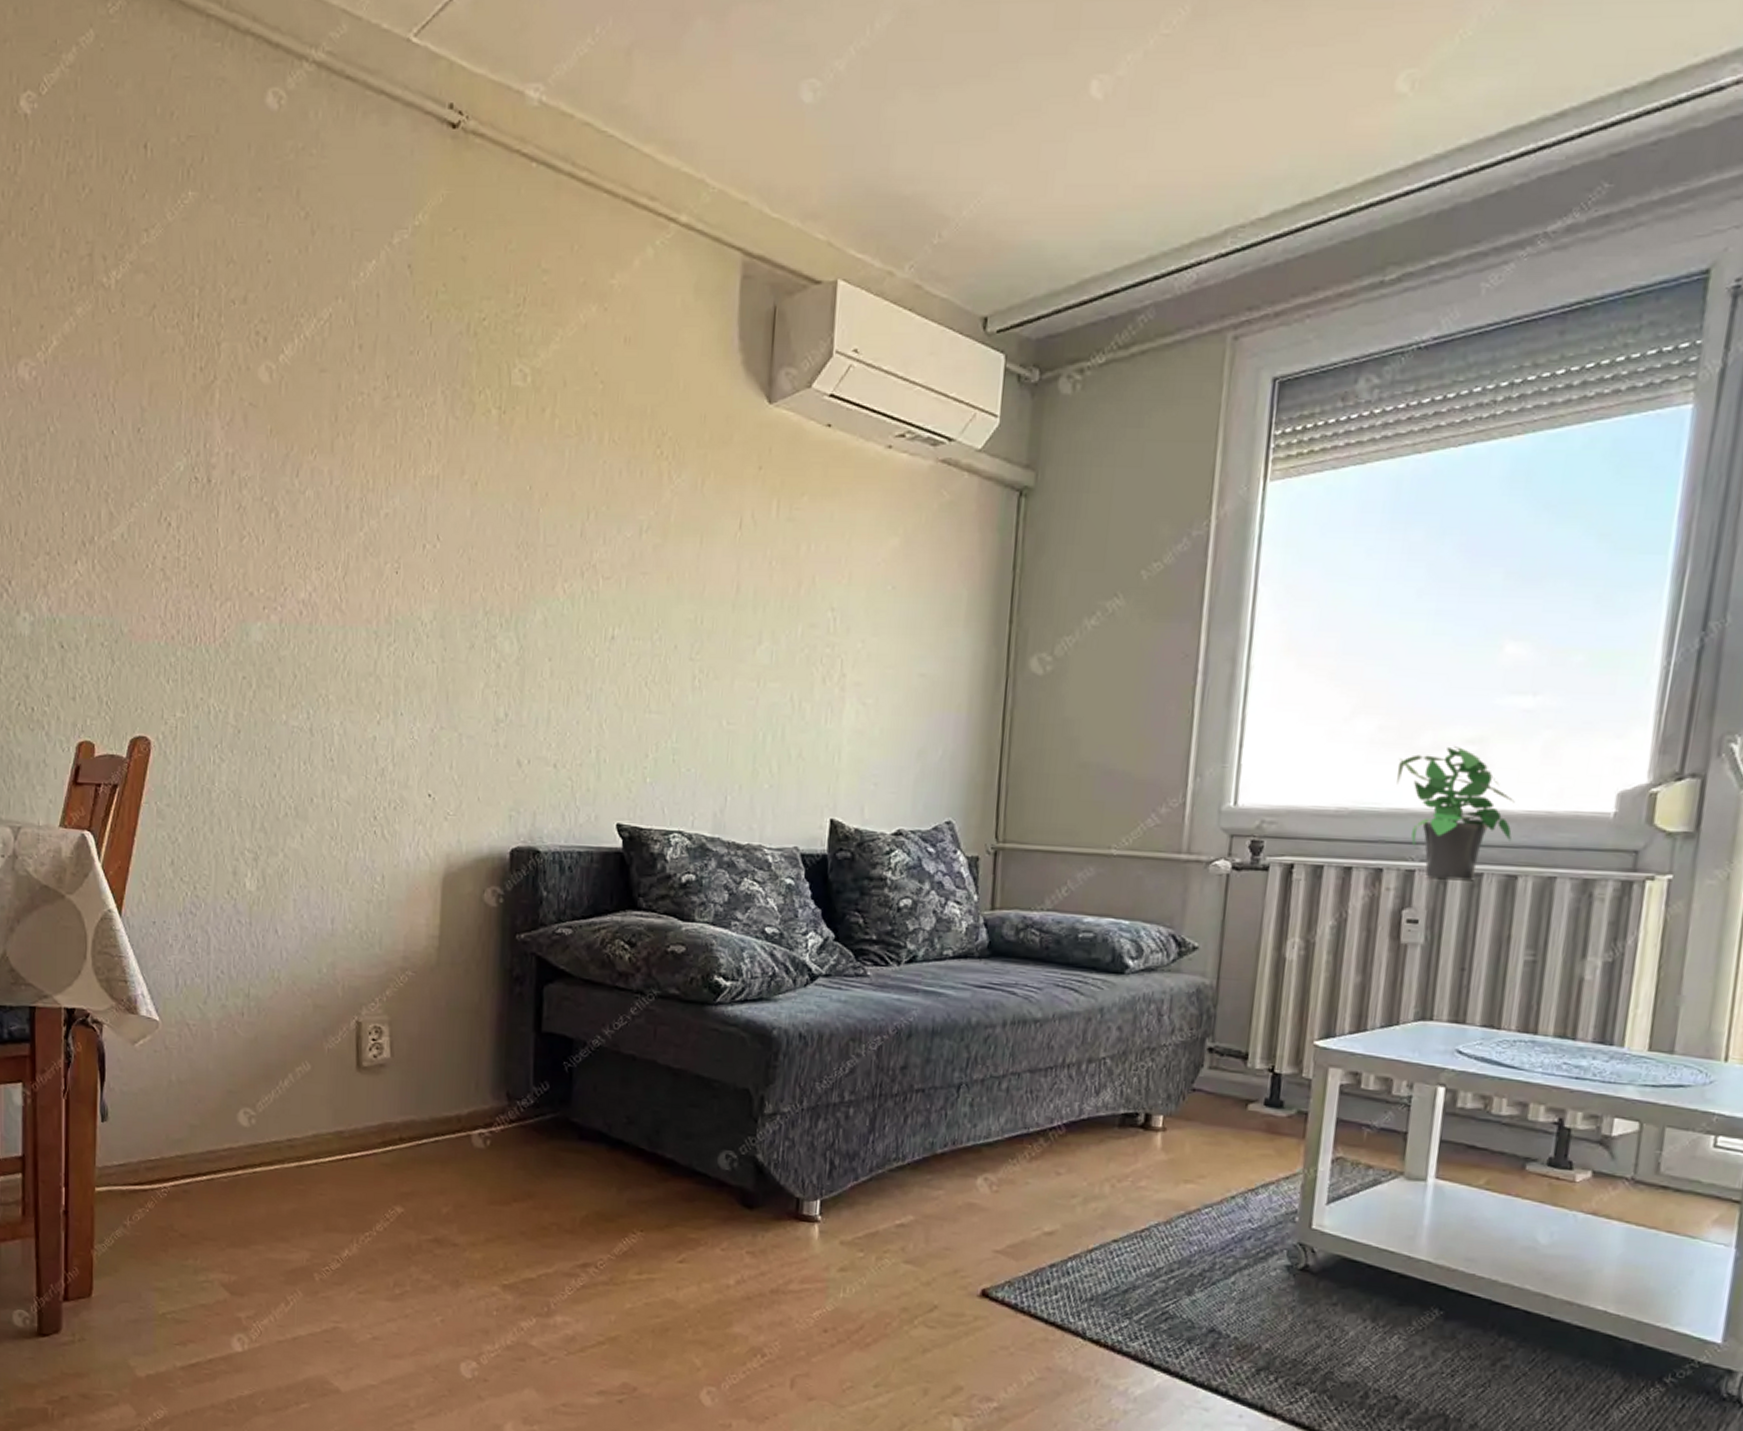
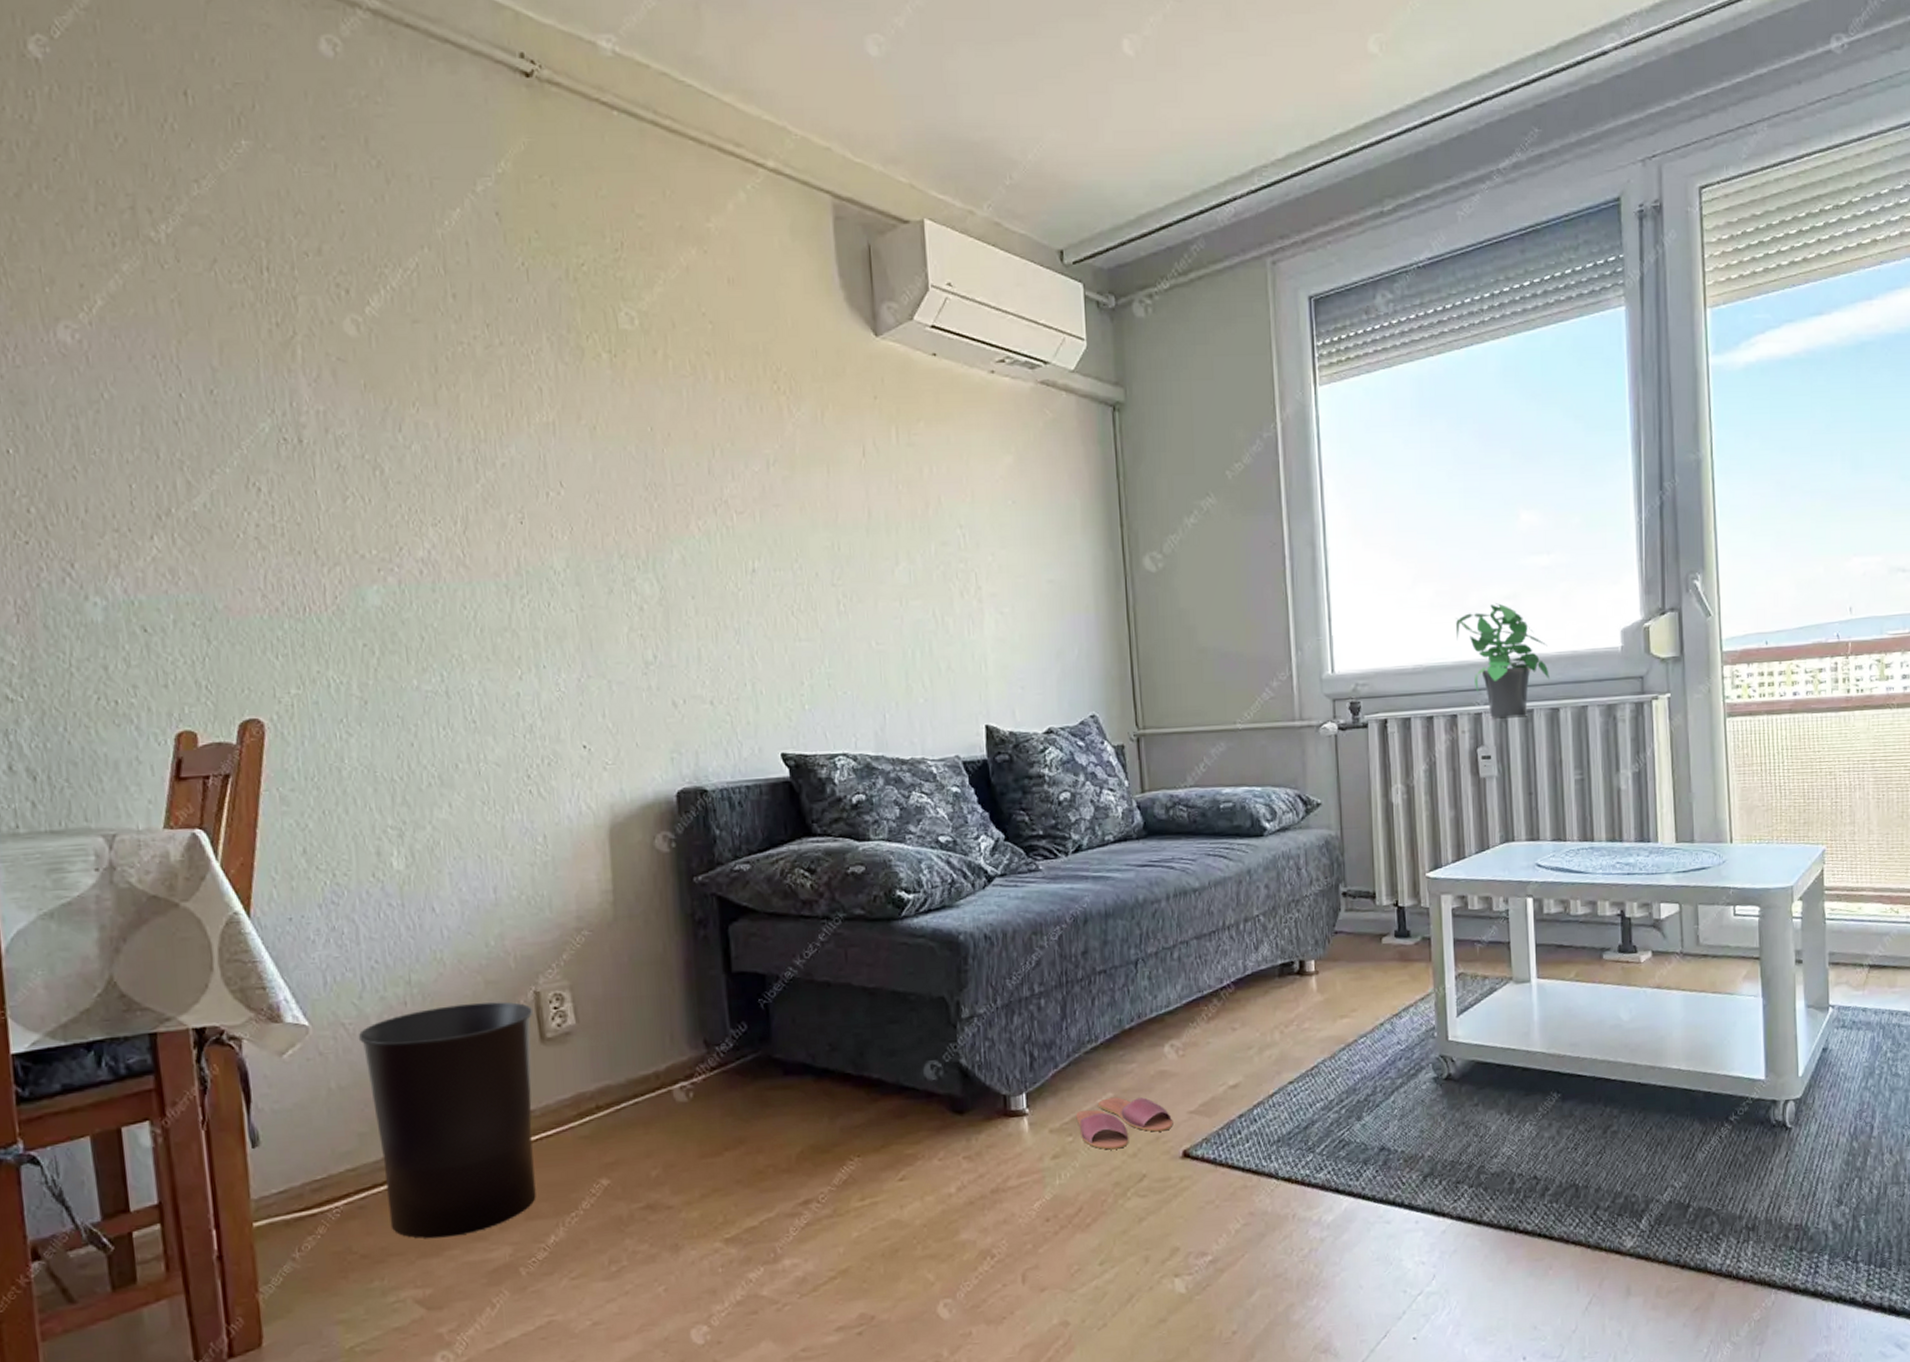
waste bin: none [199,1022,354,1234] -> present [358,1001,536,1239]
slippers: none [870,1220,976,1275] -> present [1076,1097,1173,1150]

